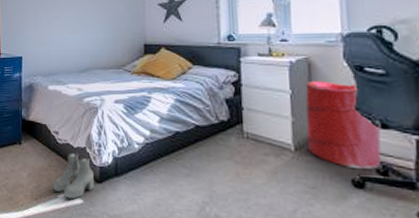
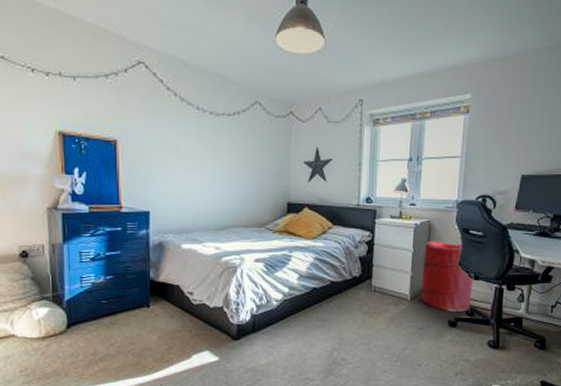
boots: present [52,152,94,200] -> none [186,312,231,358]

